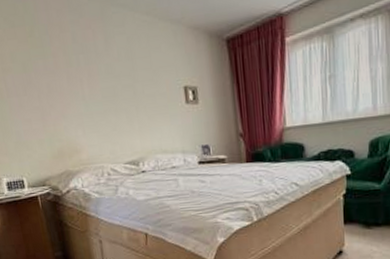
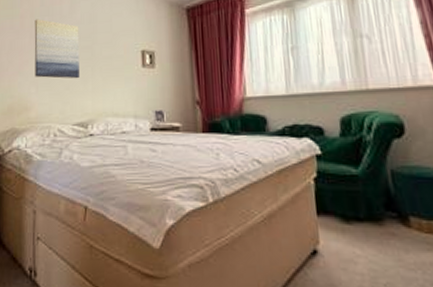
wall art: none [69,57,126,120] -> present [34,19,81,79]

